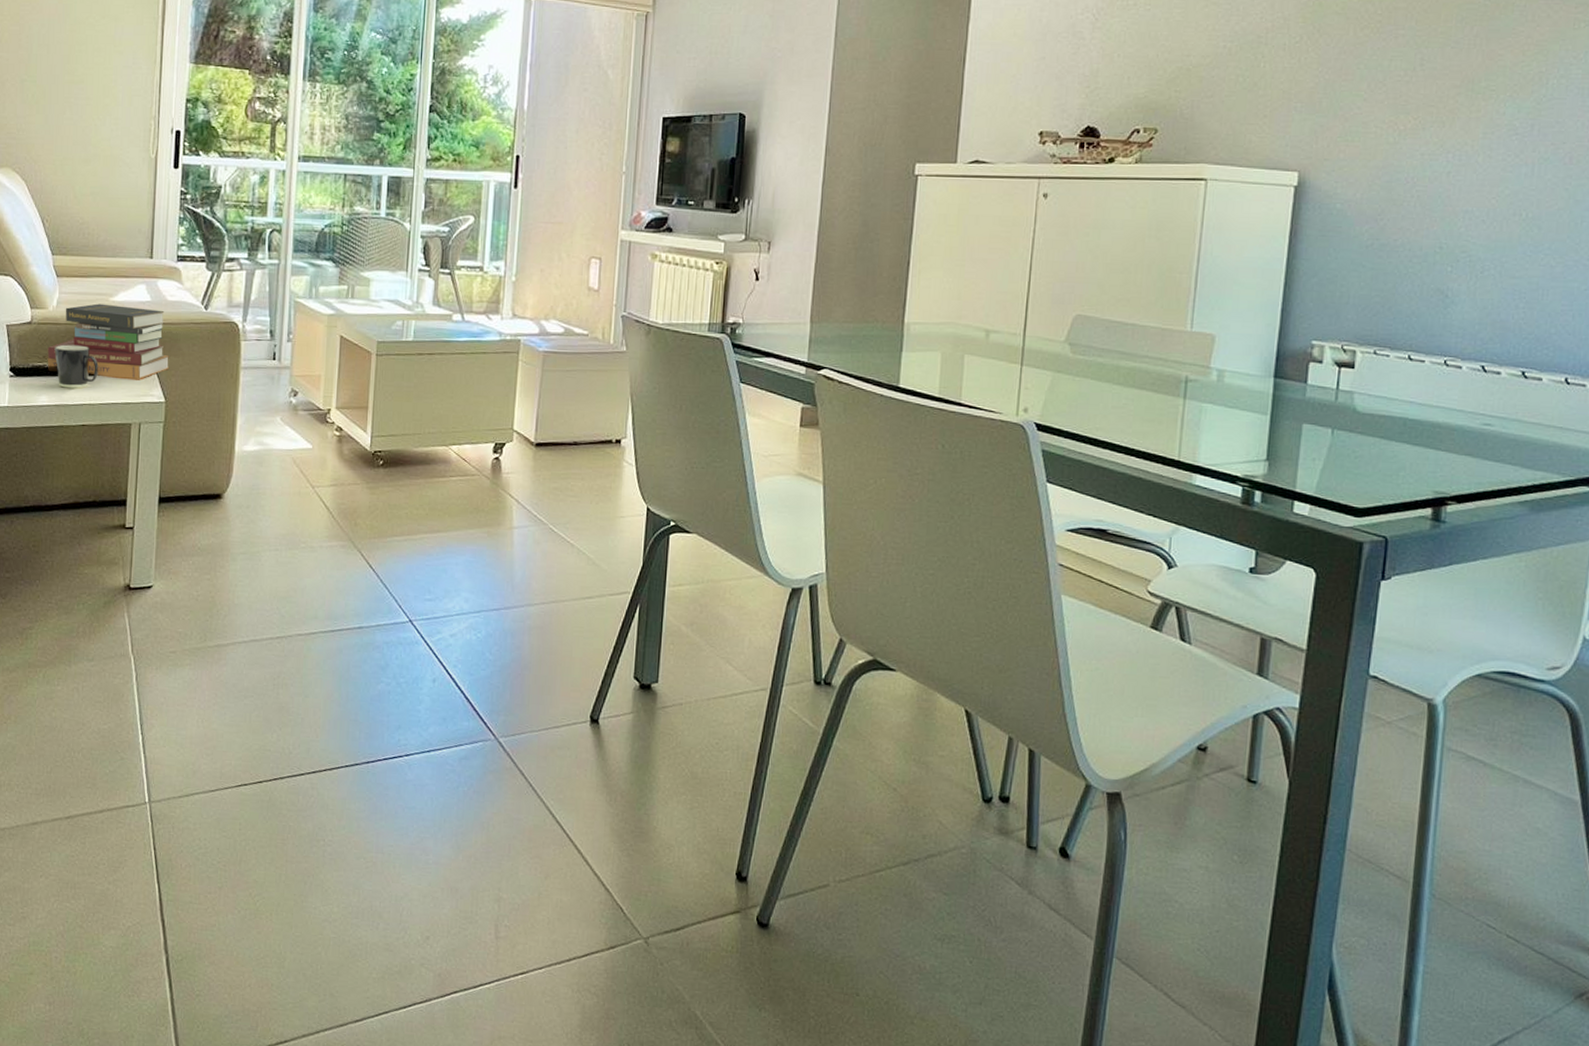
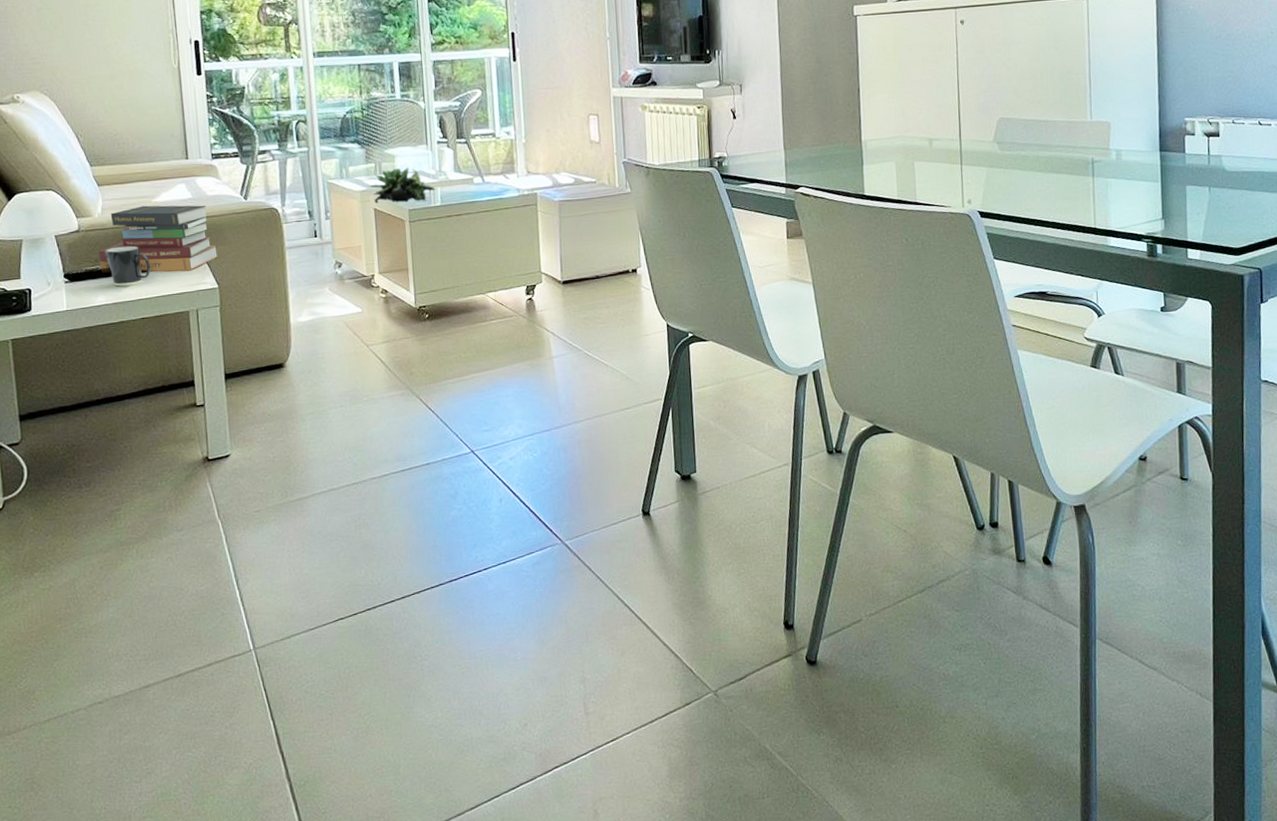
succulent plant: none [339,293,410,334] -> present [369,167,436,203]

